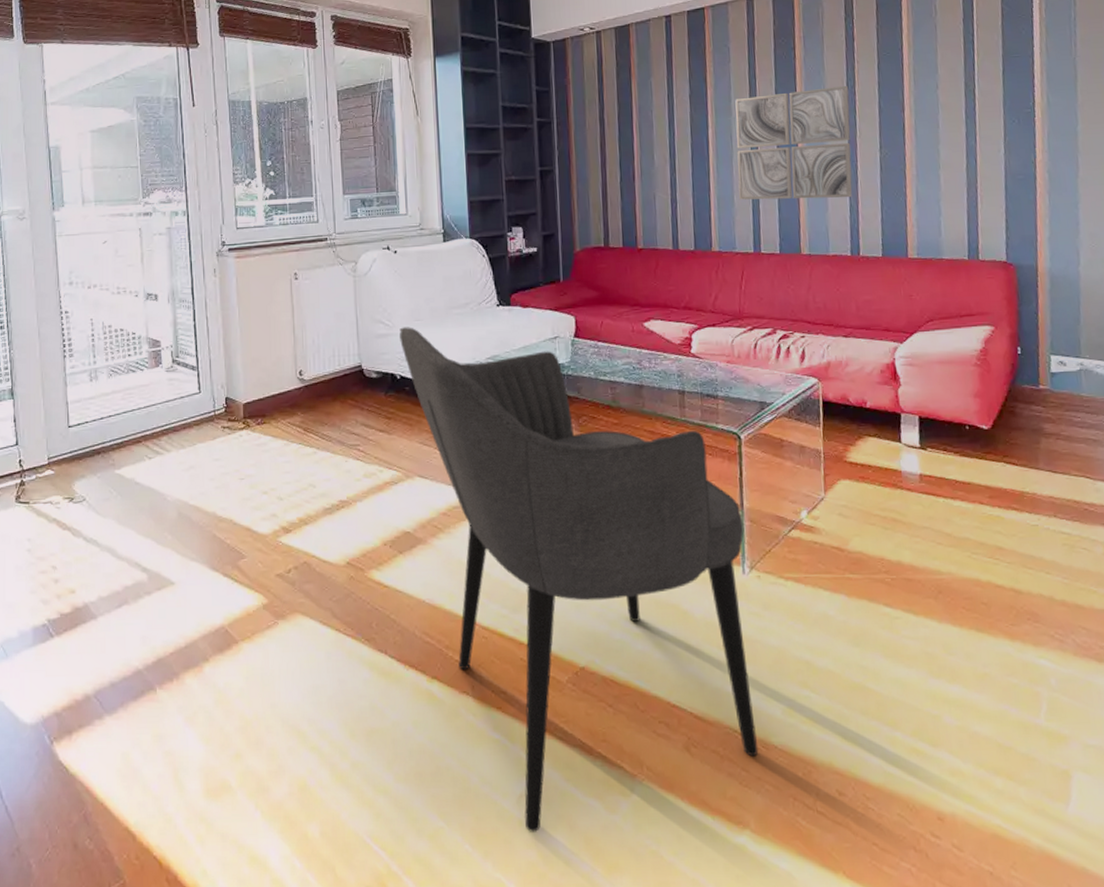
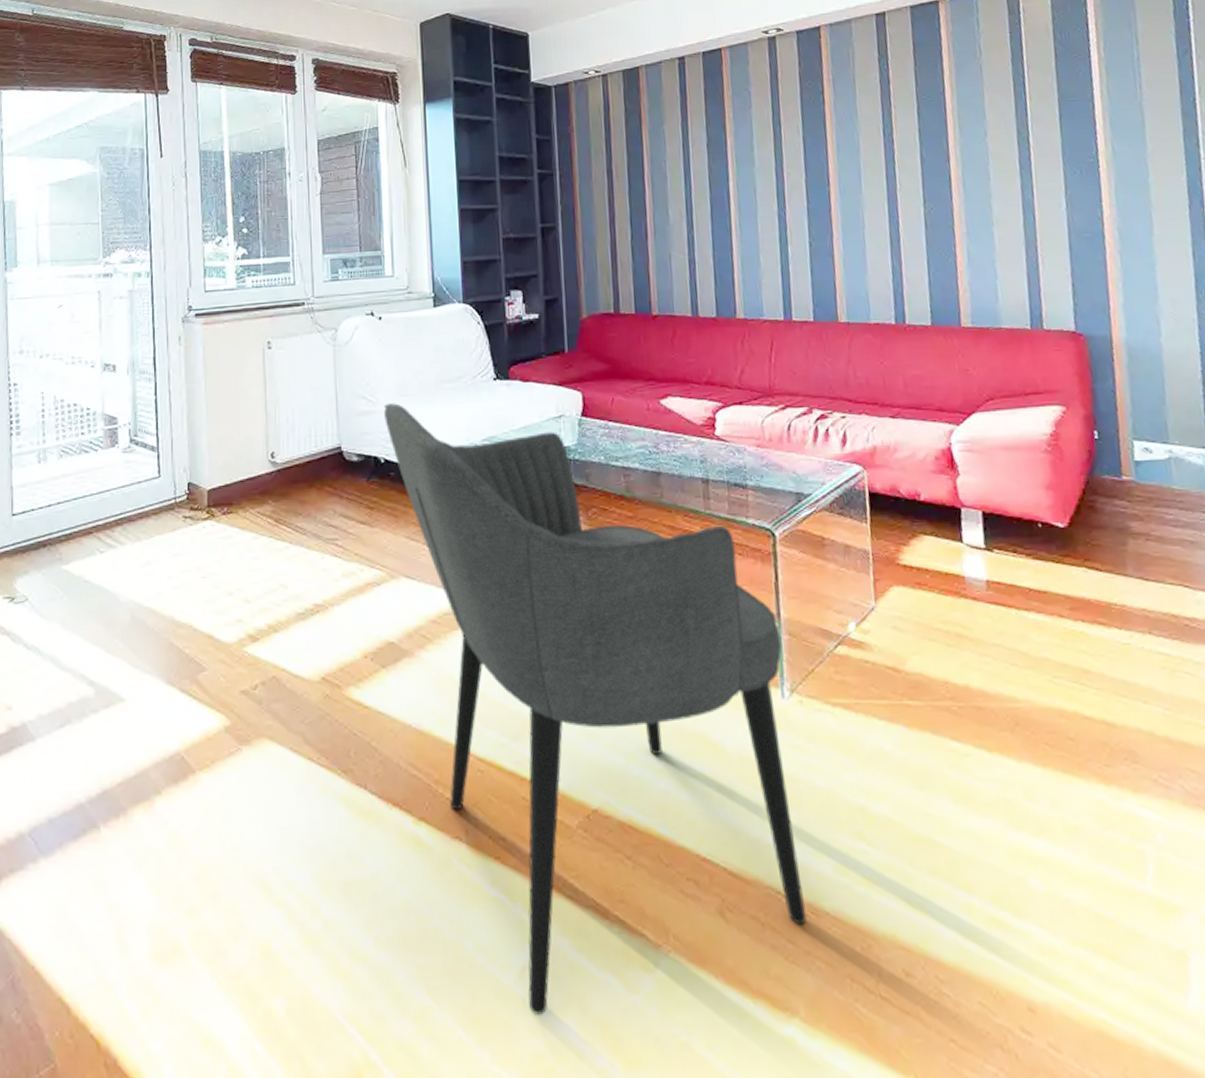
wall art: present [735,85,853,200] -> none [758,132,894,261]

